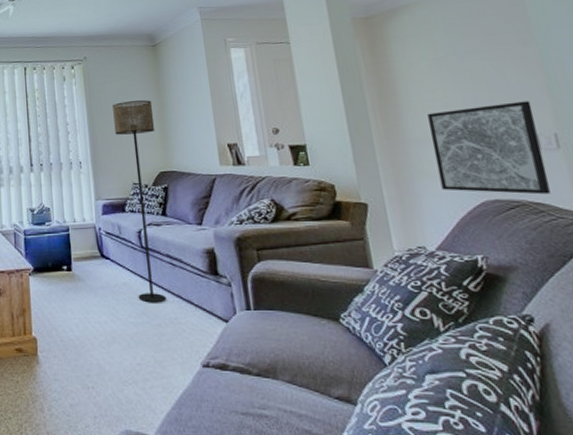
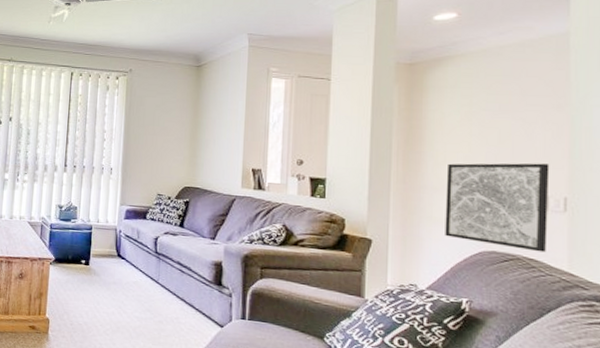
floor lamp: present [113,100,167,303] -> none [145,117,188,303]

